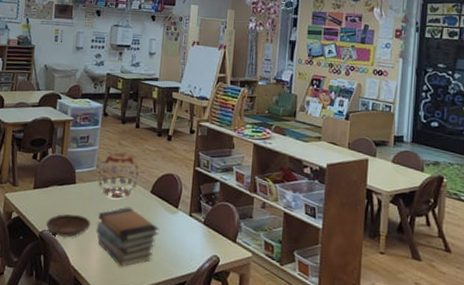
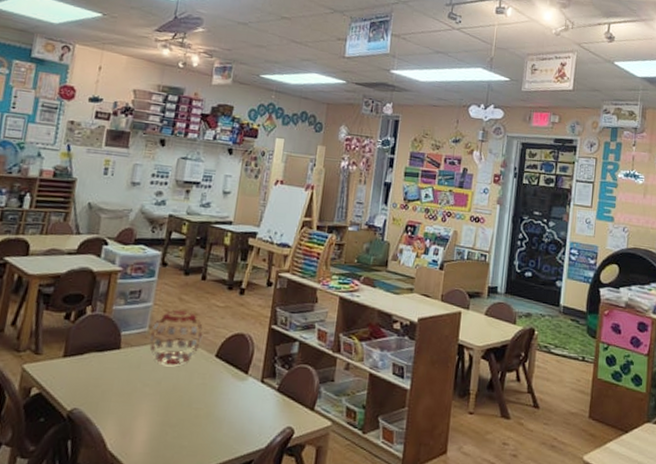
bowl: present [45,214,91,238] -> none [76,386,138,417]
book stack: present [96,207,159,268] -> none [143,375,224,449]

